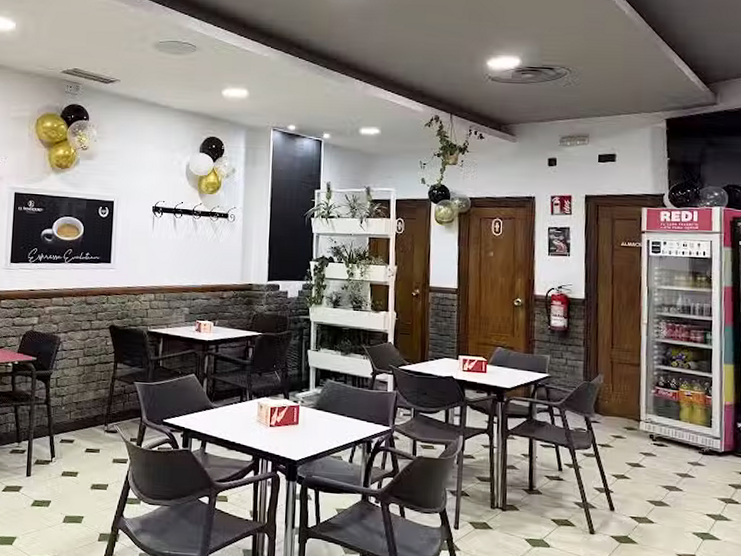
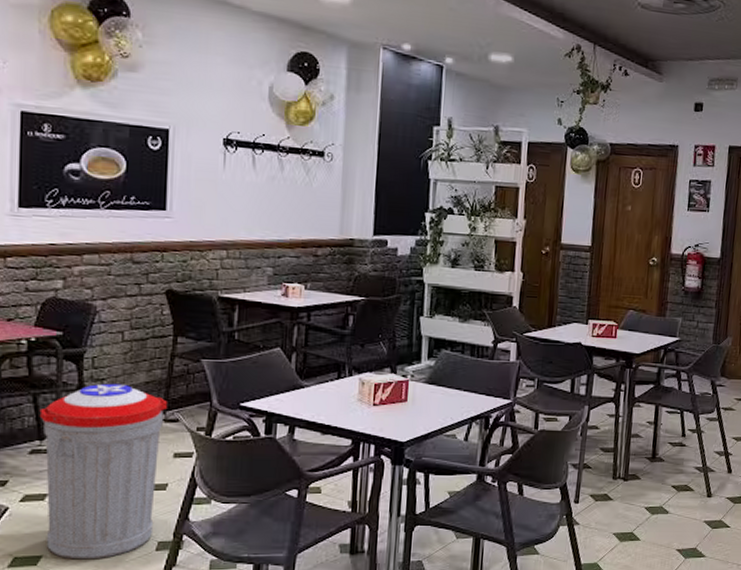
trash can: none [18,399,110,544] -> present [39,383,168,560]

